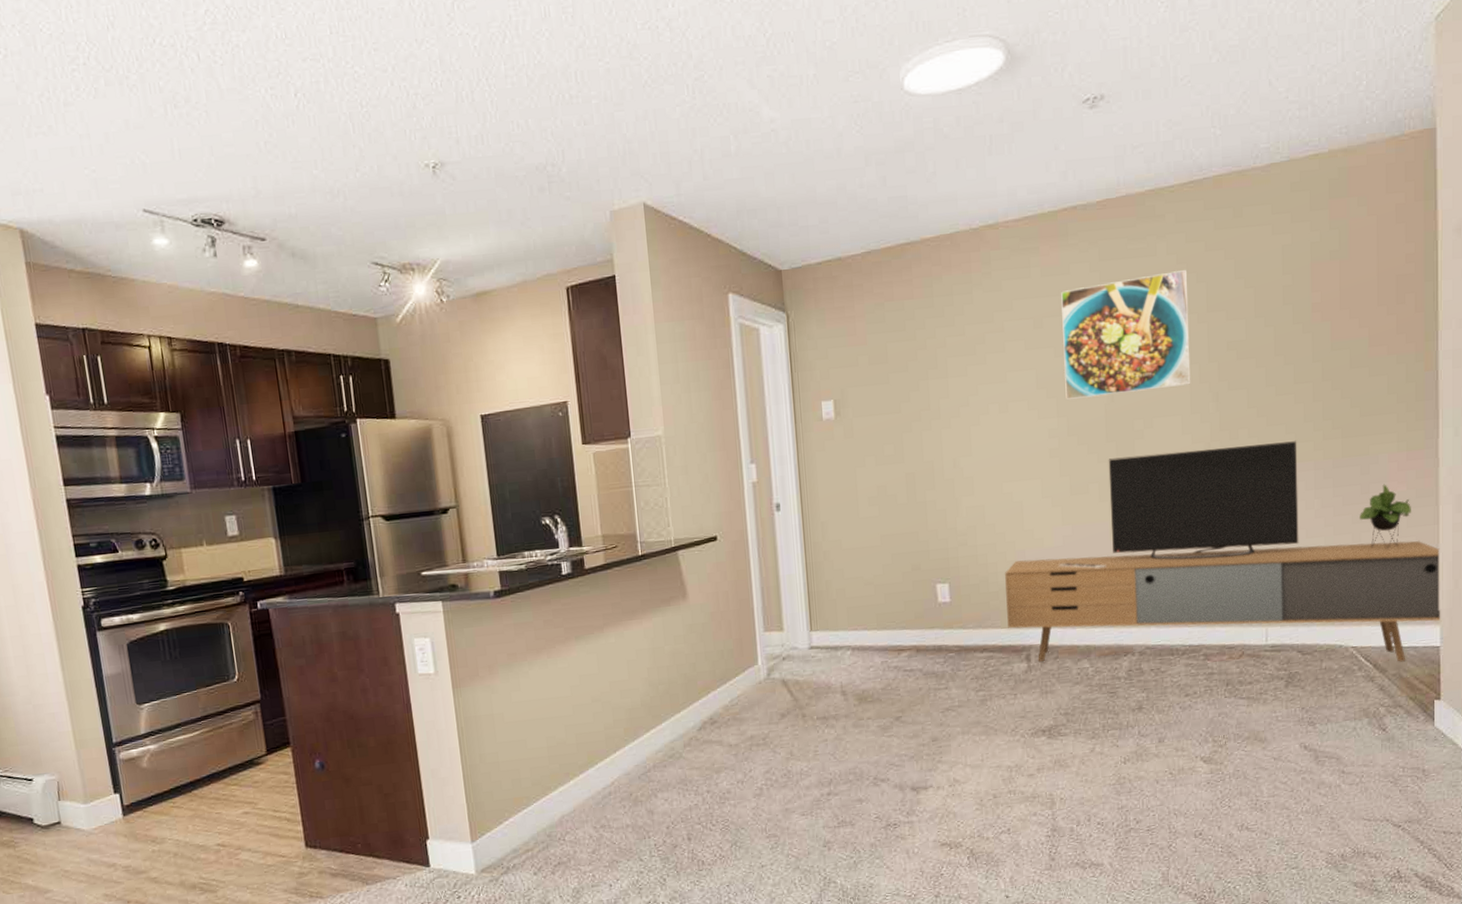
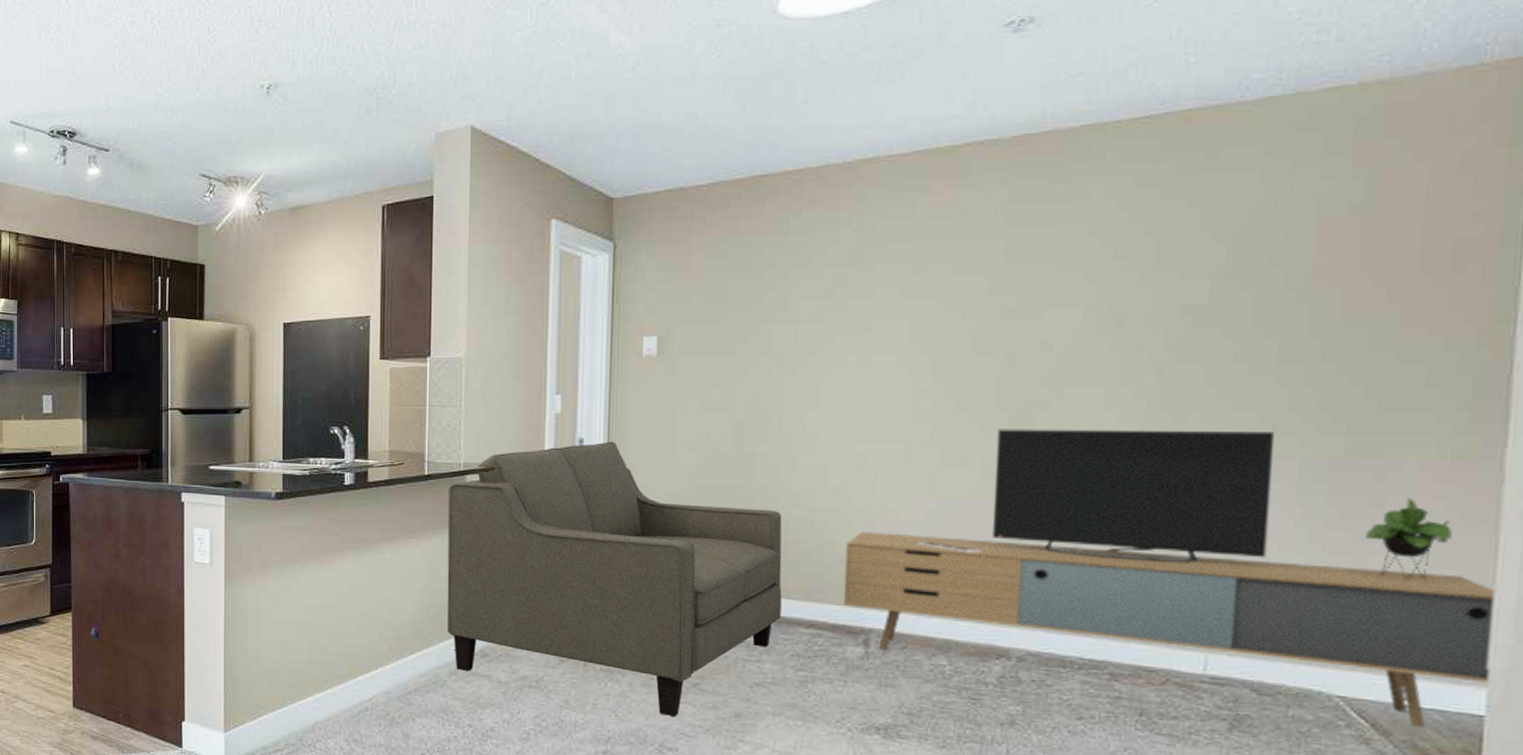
sofa: none [662,503,960,751] -> present [447,441,782,717]
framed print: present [1061,269,1191,401] -> none [947,217,1130,358]

